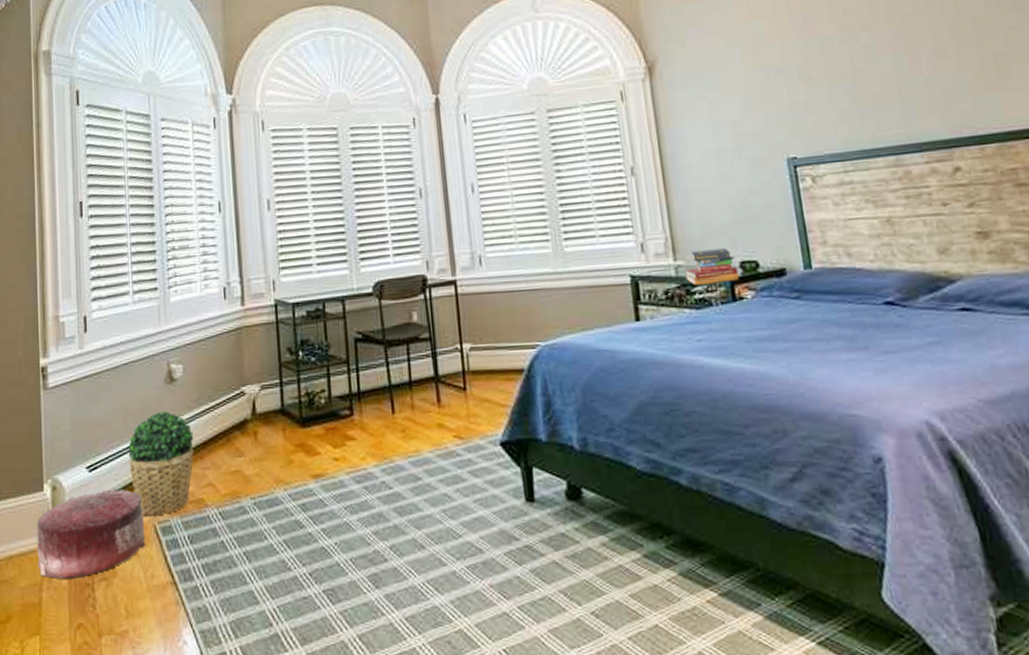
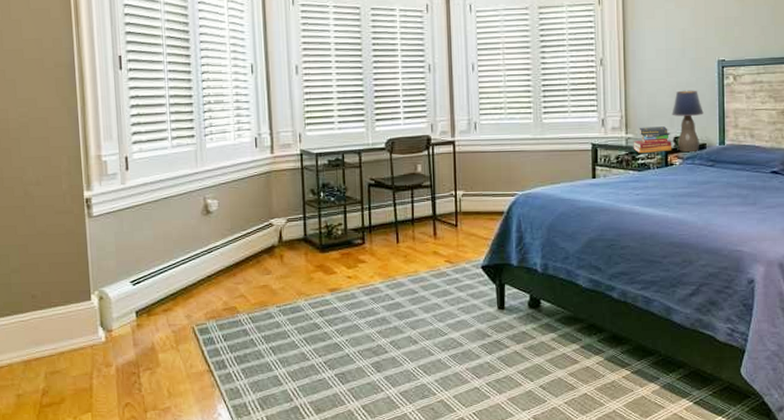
pouf: present [36,489,146,580] -> none [85,299,185,370]
potted plant: present [127,411,195,517] -> none [167,238,228,321]
table lamp: none [733,198,777,282] -> present [672,89,704,153]

